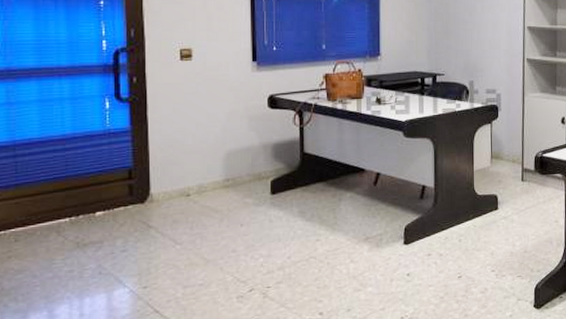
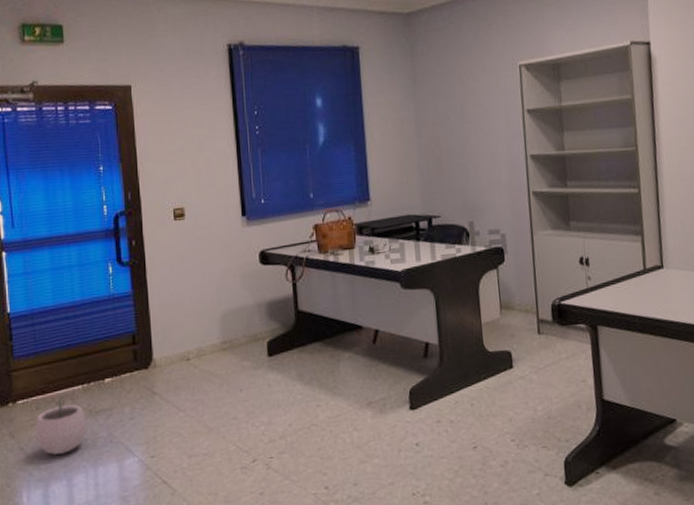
plant pot: none [12,229,72,286] -> present [35,396,86,455]

